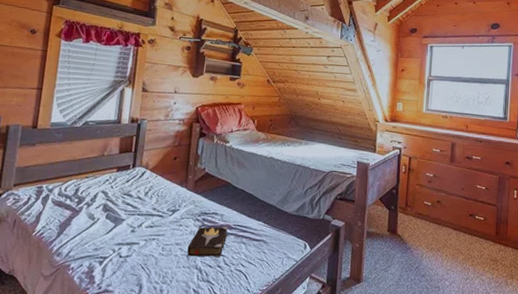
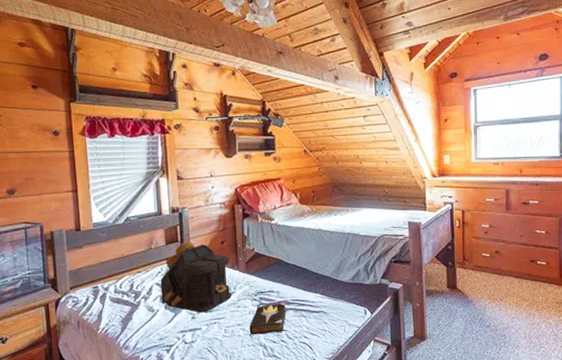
backpack: none [104,152,180,227] -> present [160,241,232,313]

